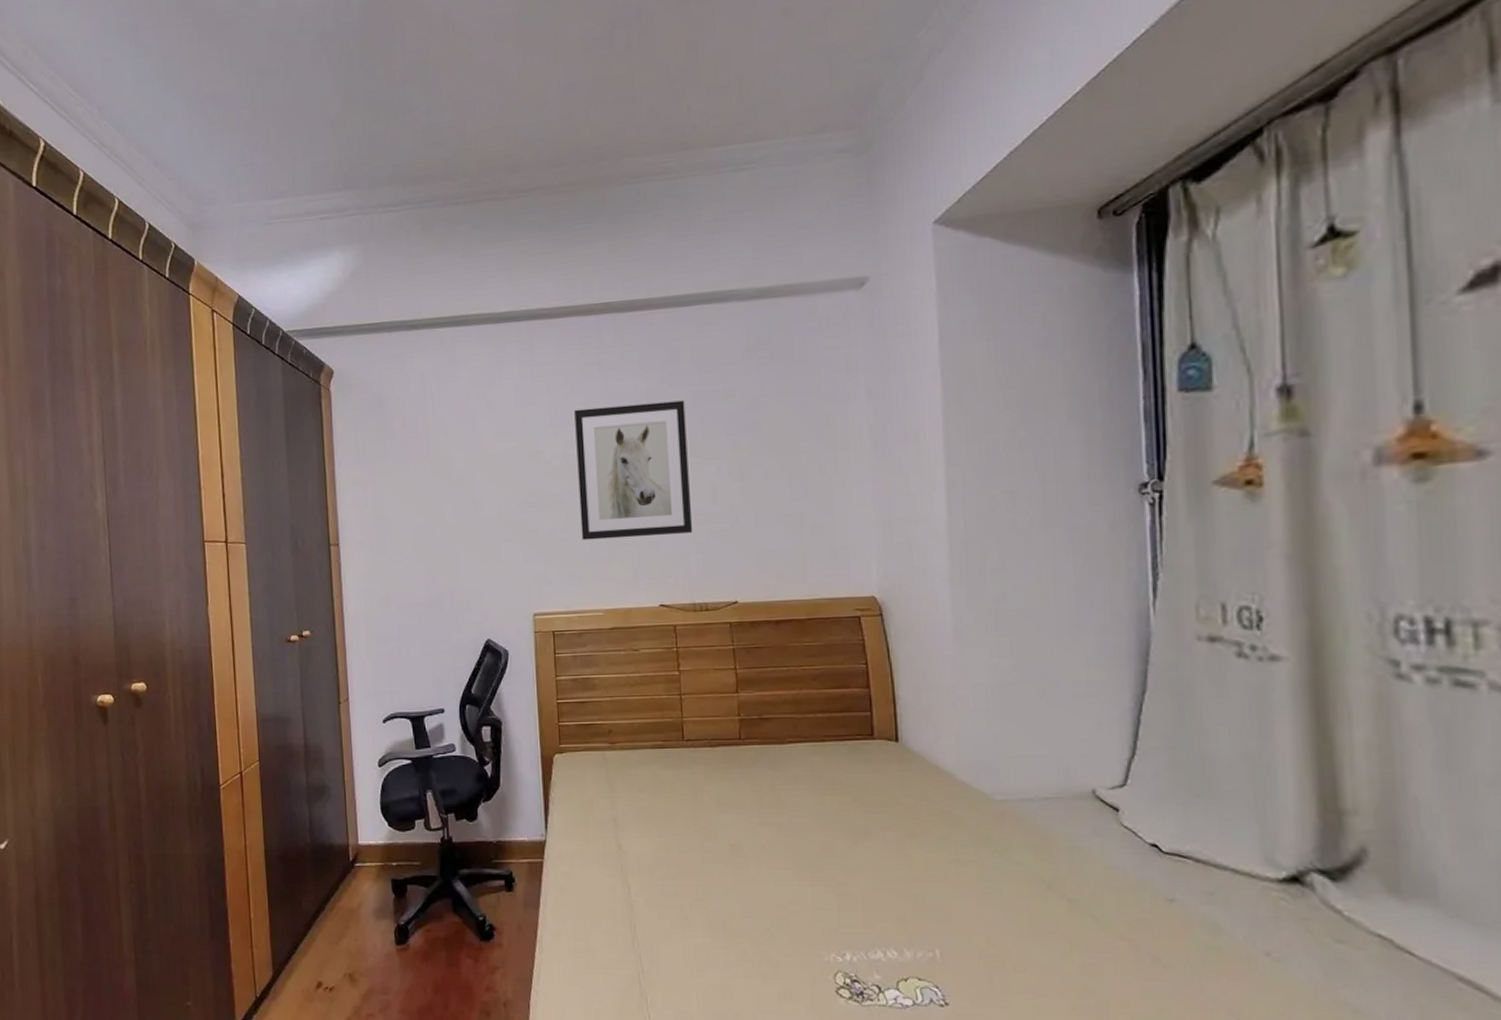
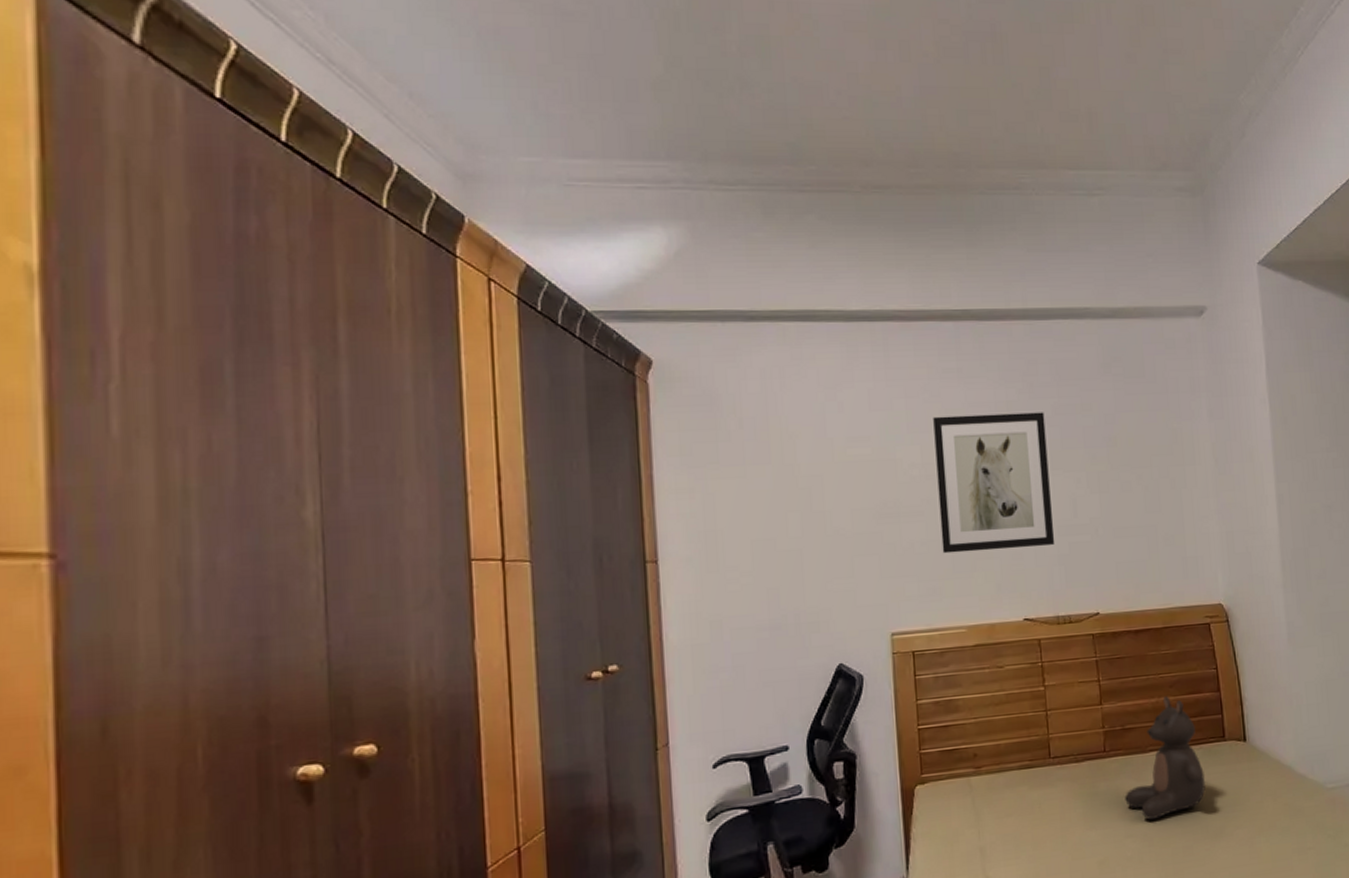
teddy bear: none [760,689,849,812] -> present [1125,696,1205,821]

